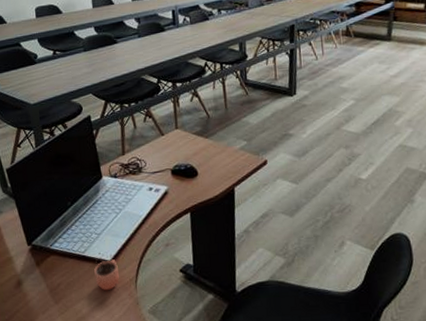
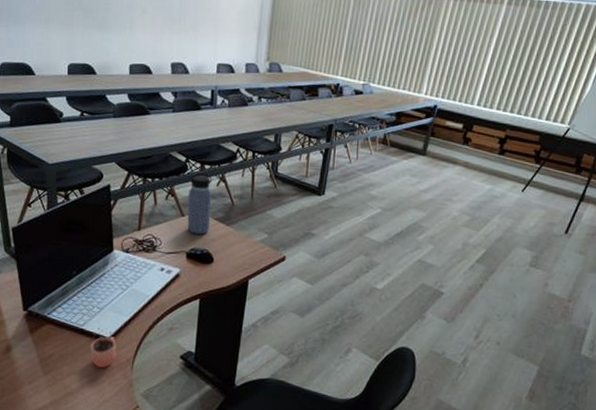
water bottle: none [165,91,190,151] -> present [187,173,213,235]

